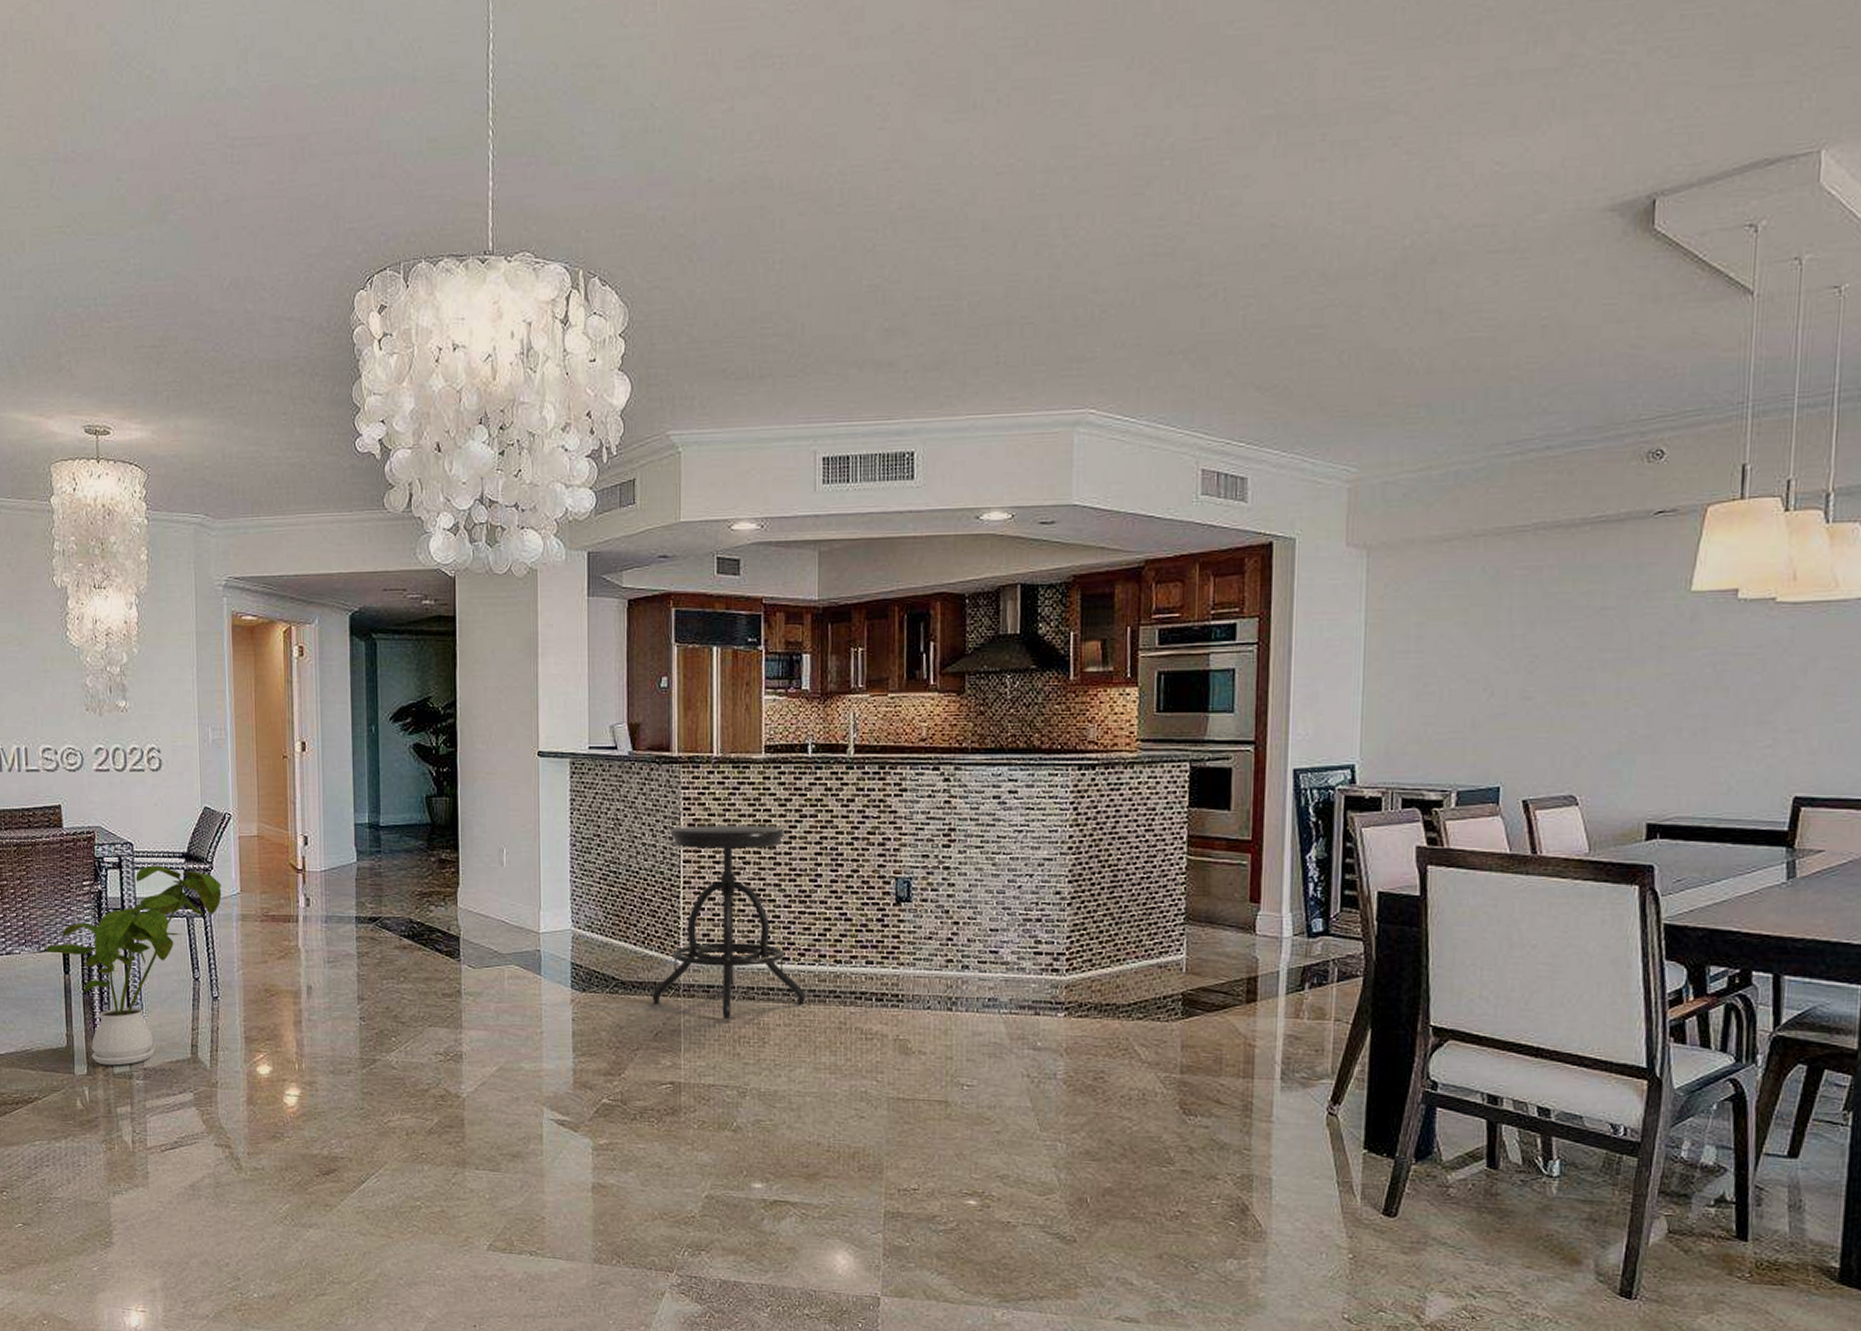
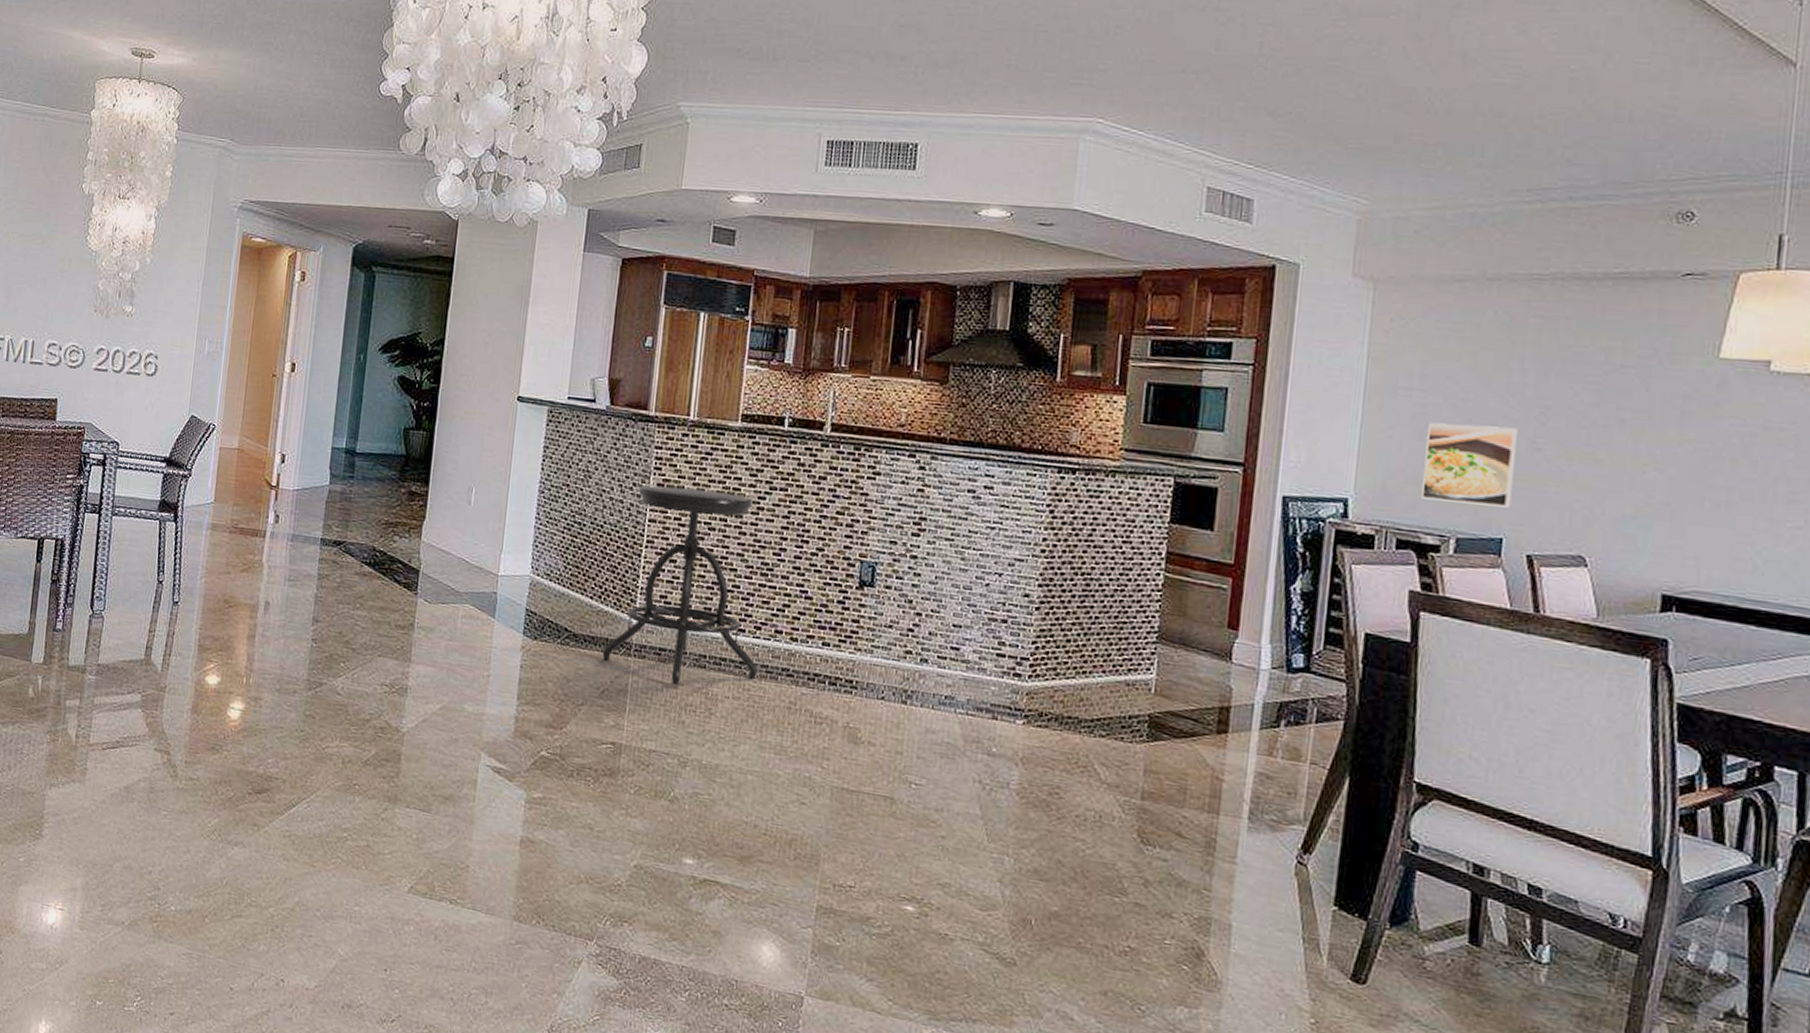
house plant: present [46,865,222,1066] -> none [22,466,197,659]
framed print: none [1423,679,1509,757] -> present [1421,422,1518,508]

